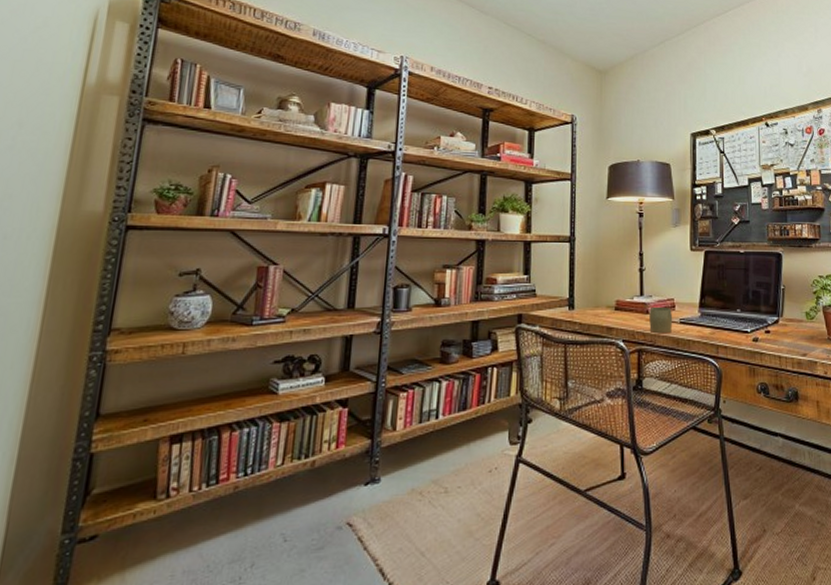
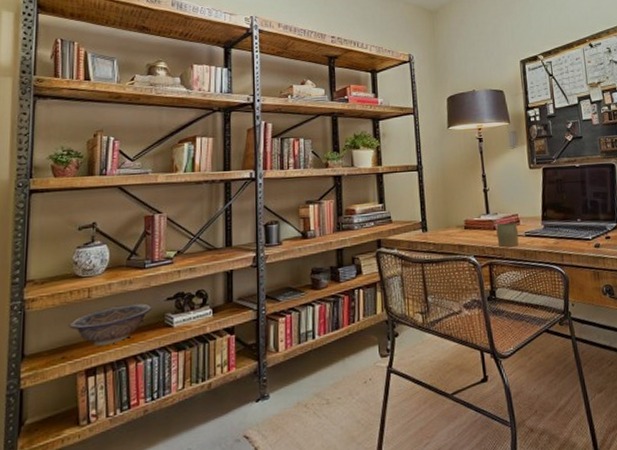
decorative bowl: none [155,365,256,411] -> present [68,303,152,347]

